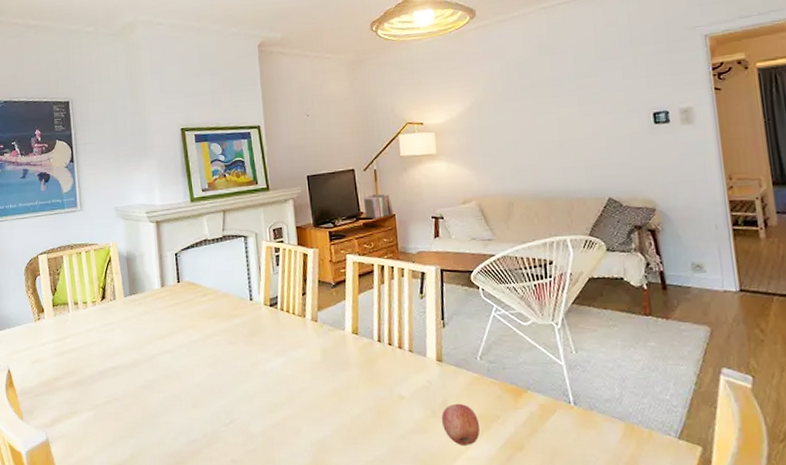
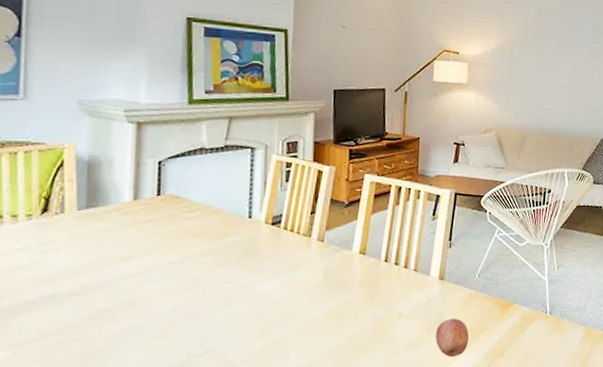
books: present [364,193,394,219] -> none [390,115,419,141]

